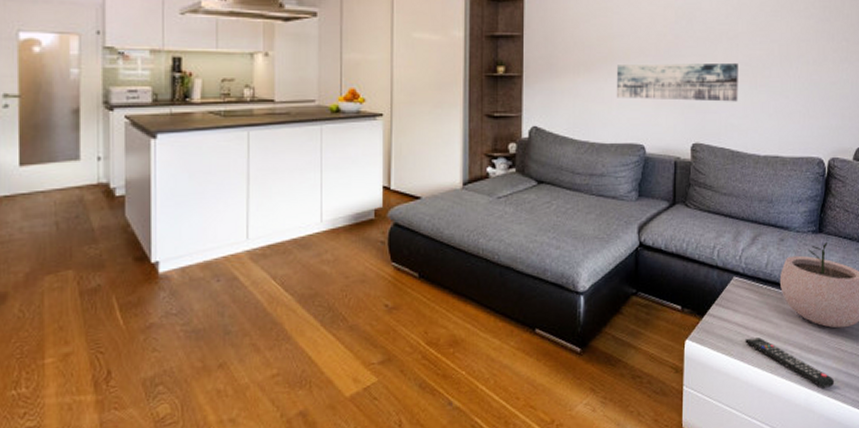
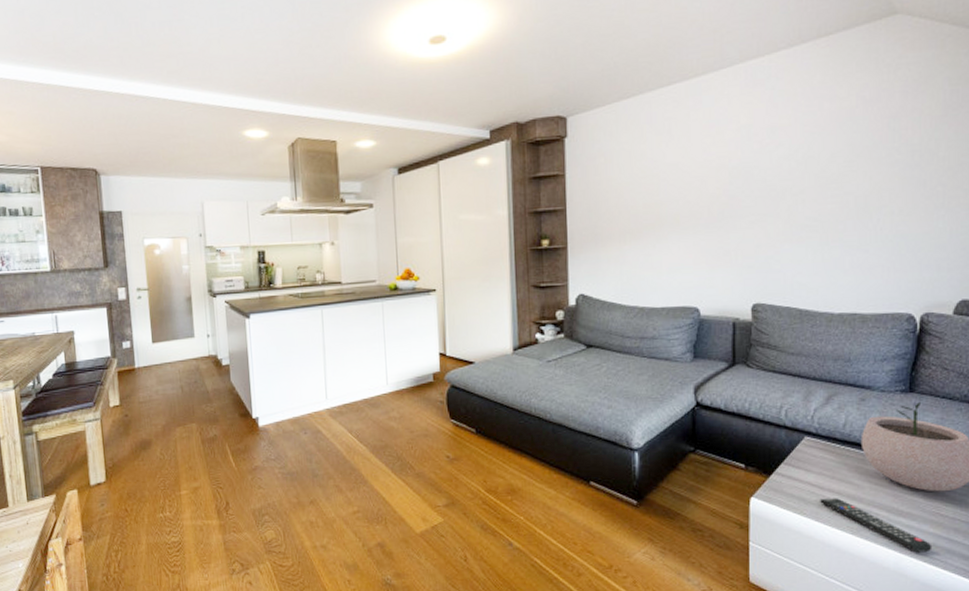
wall art: present [617,62,738,102] -> none [666,219,806,263]

